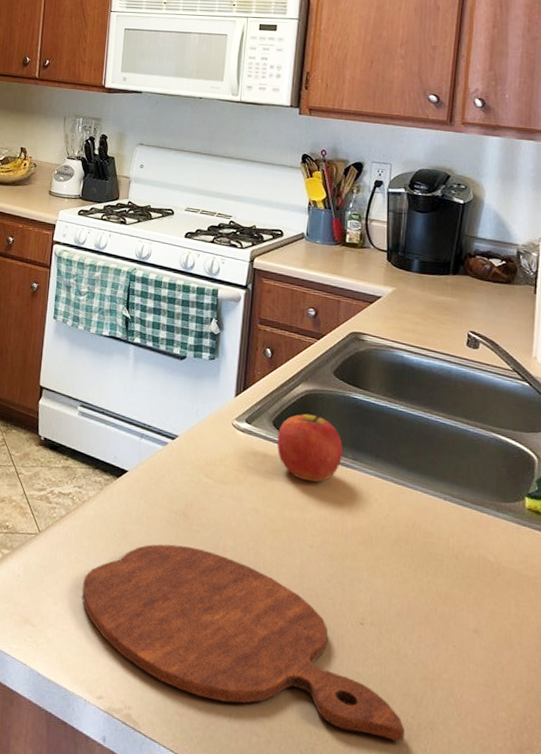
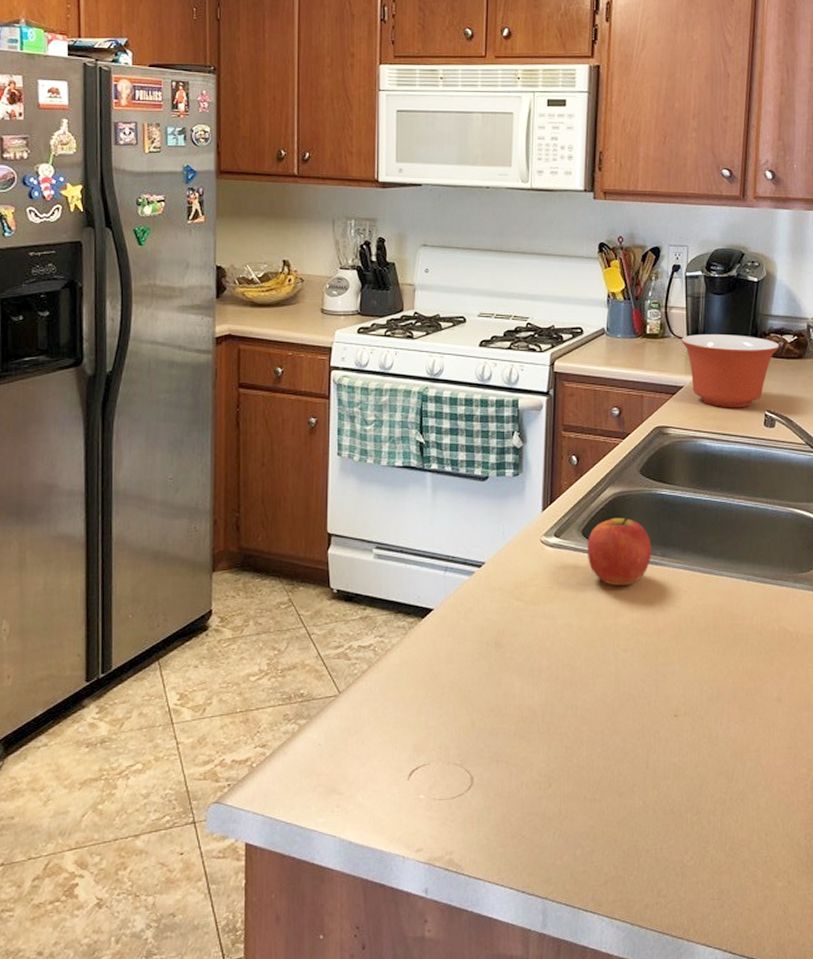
cutting board: present [82,544,405,742] -> none [392,676,719,824]
mixing bowl: none [381,248,486,325] -> present [681,334,780,408]

